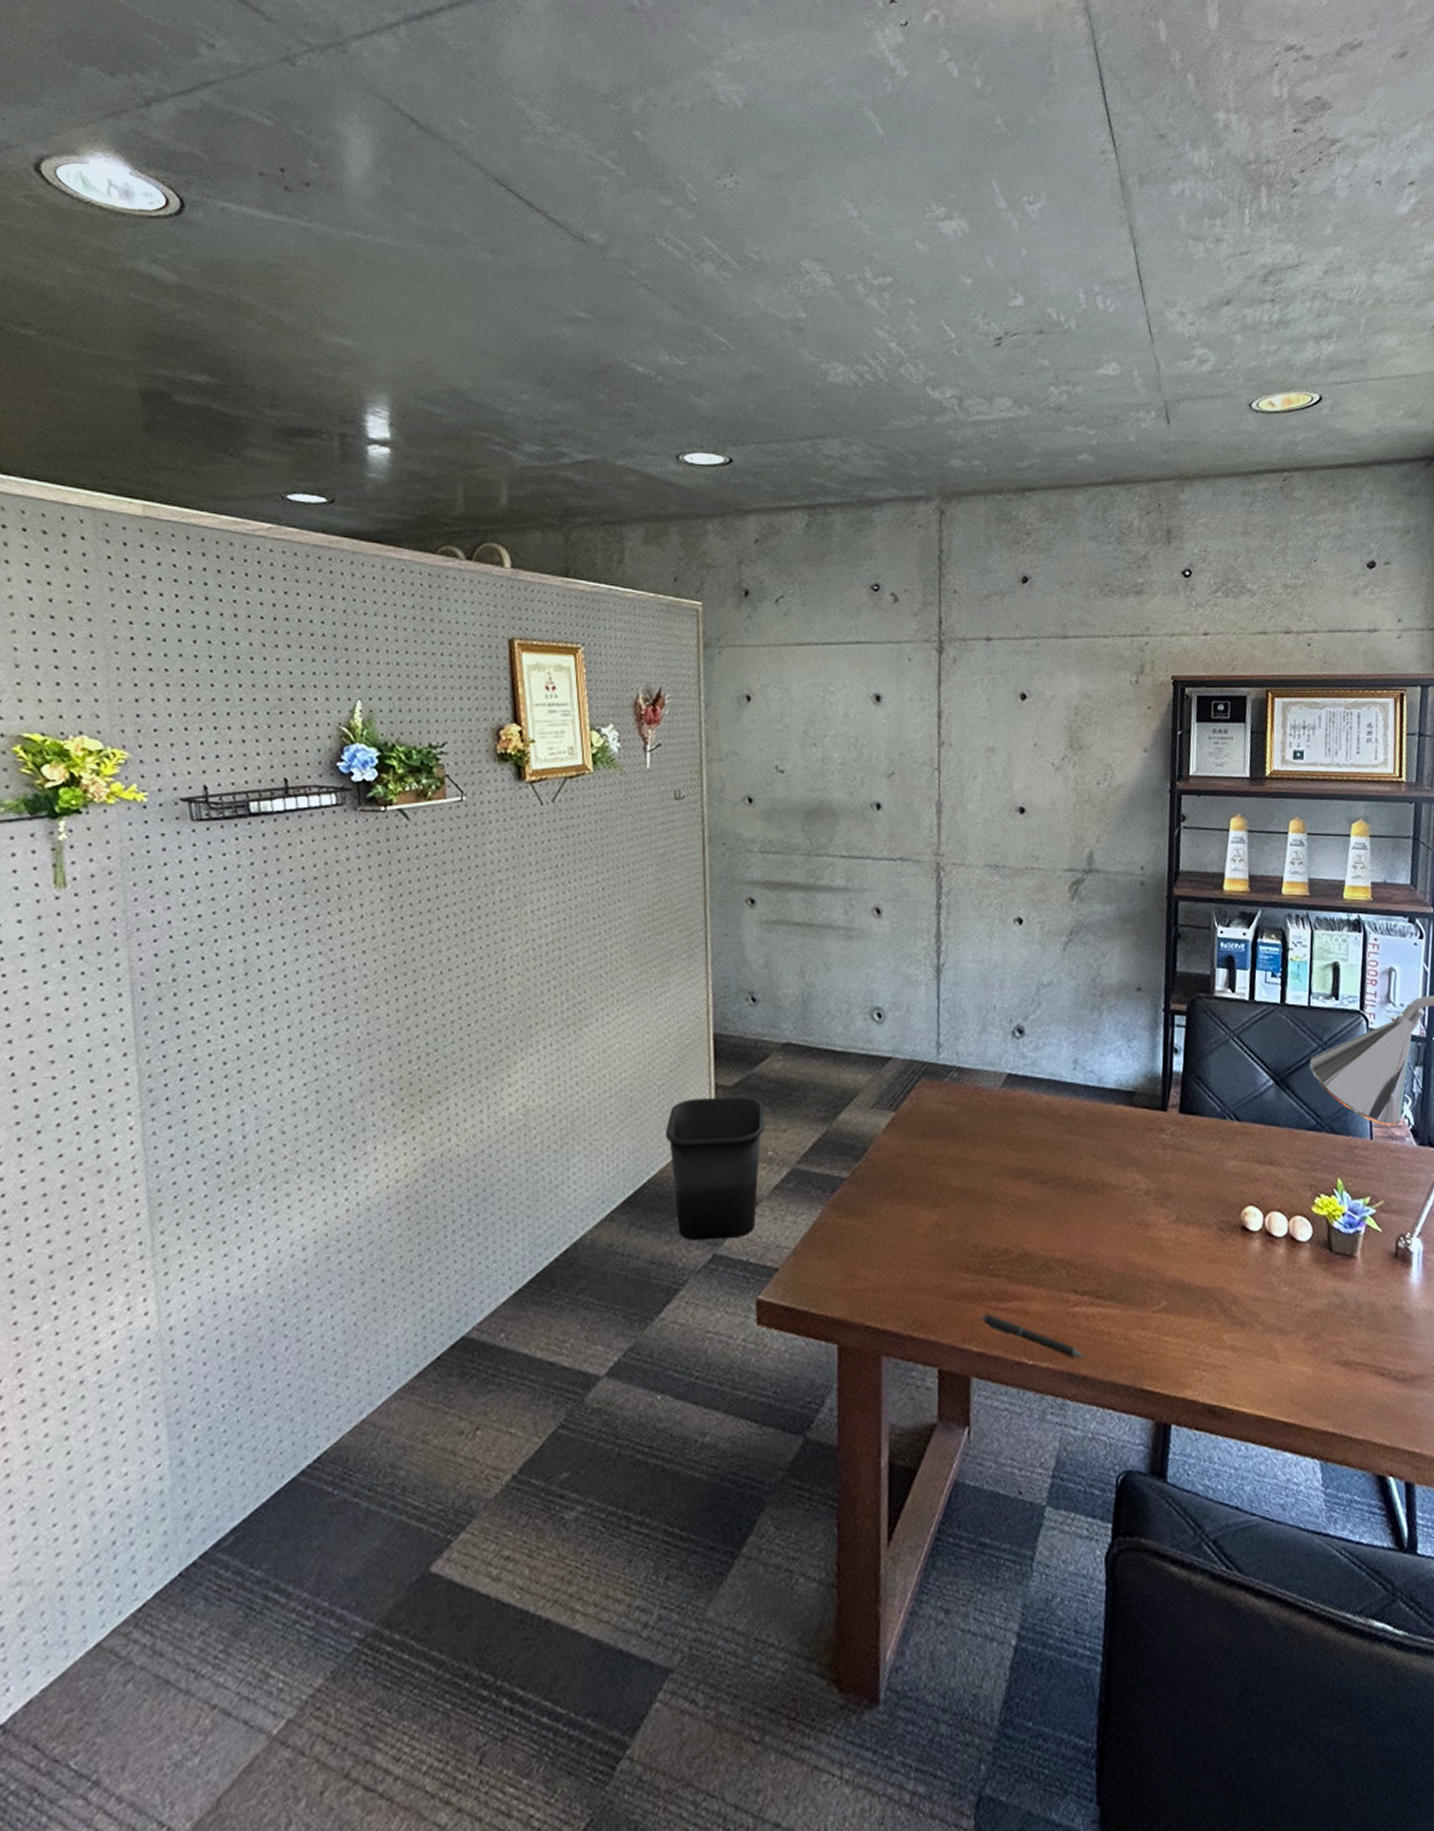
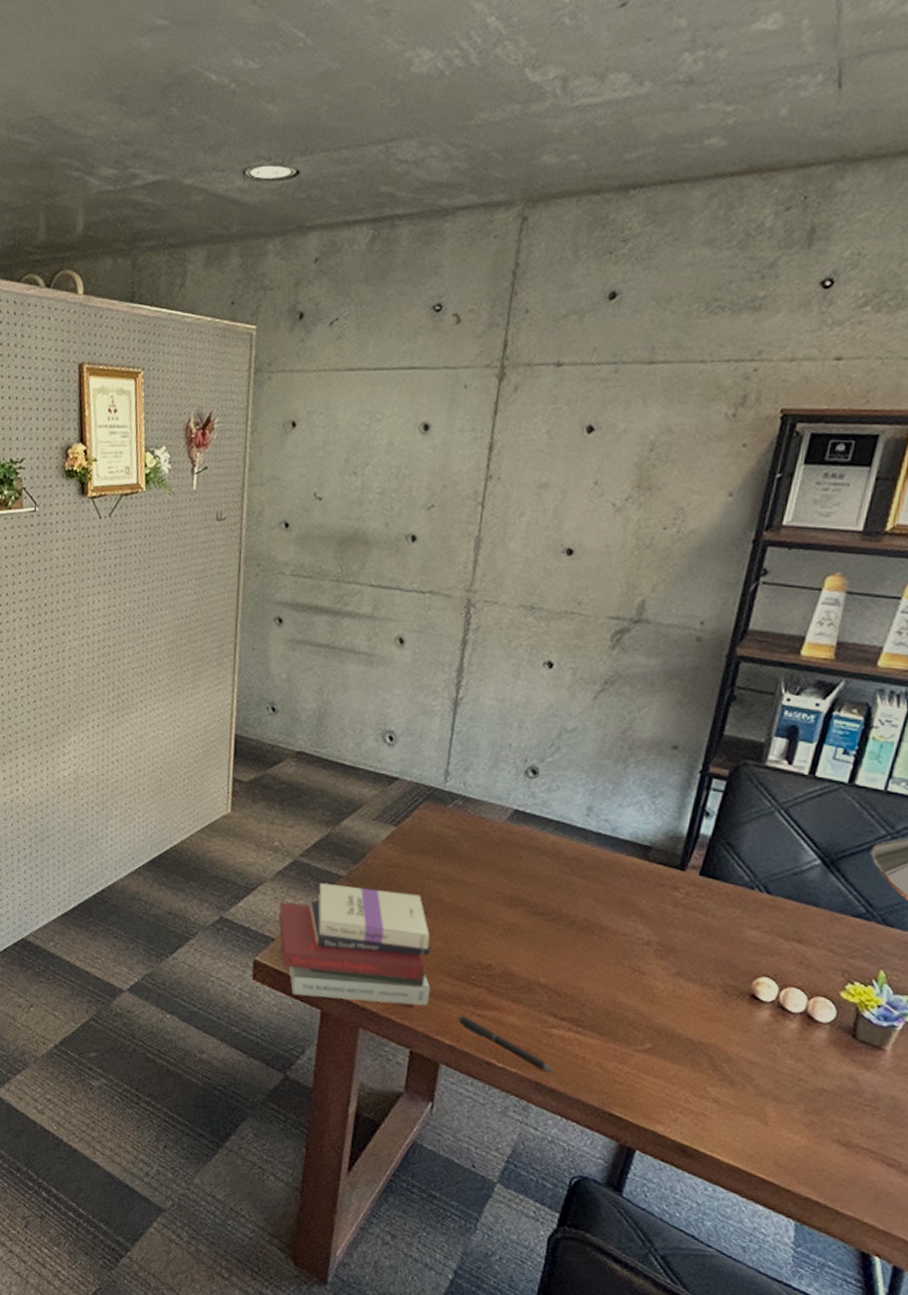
waste bin: present [665,1096,764,1240] -> none [187,787,275,908]
books: none [780,1184,952,1333] -> present [278,883,431,1008]

